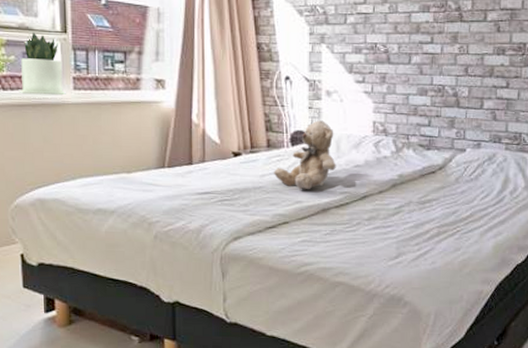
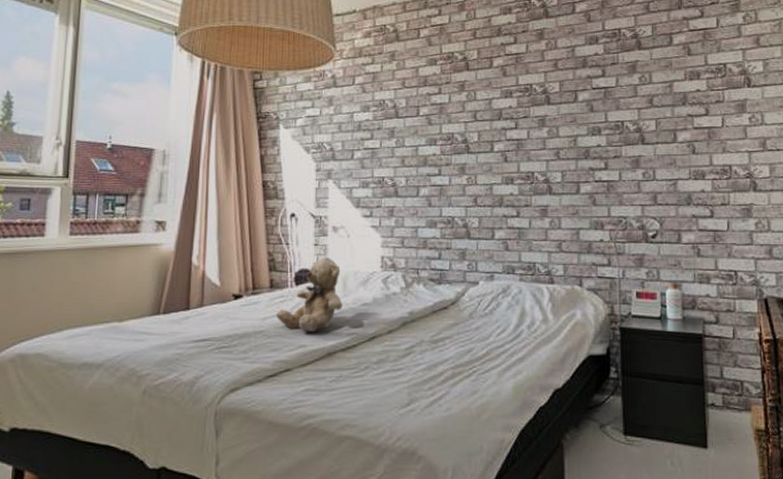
planter: present [19,32,67,96] -> none [12,178,63,242]

